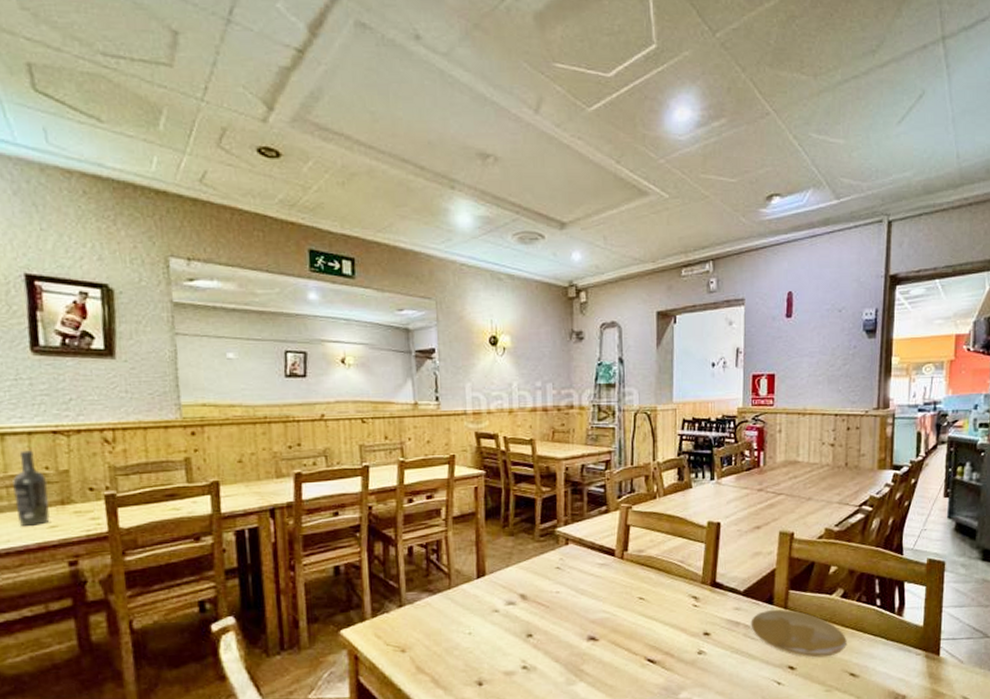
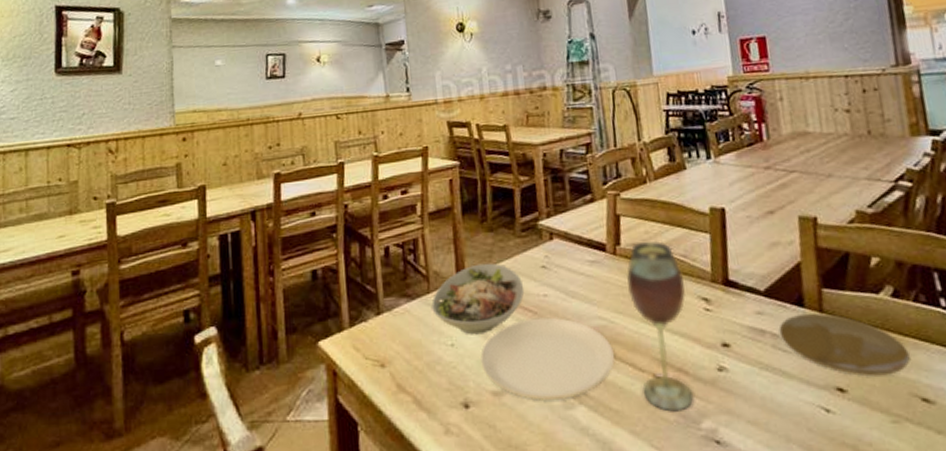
wine bottle: present [12,450,51,527] -> none [30,163,60,238]
salad: none [452,563,539,625] -> present [432,263,524,335]
plate: none [495,610,613,679] -> present [480,316,615,400]
wineglass: none [631,548,678,686] -> present [627,241,693,412]

